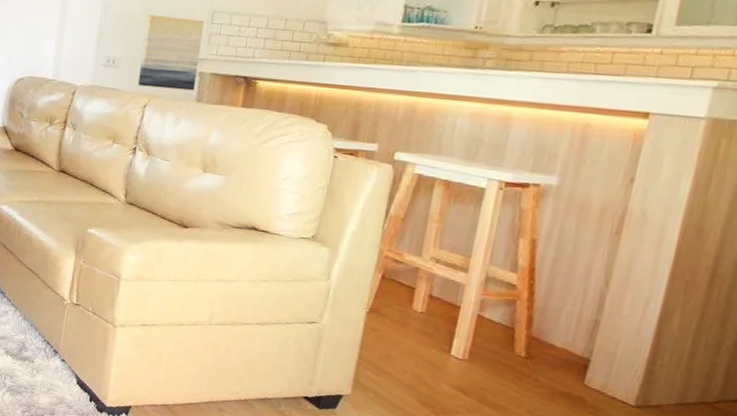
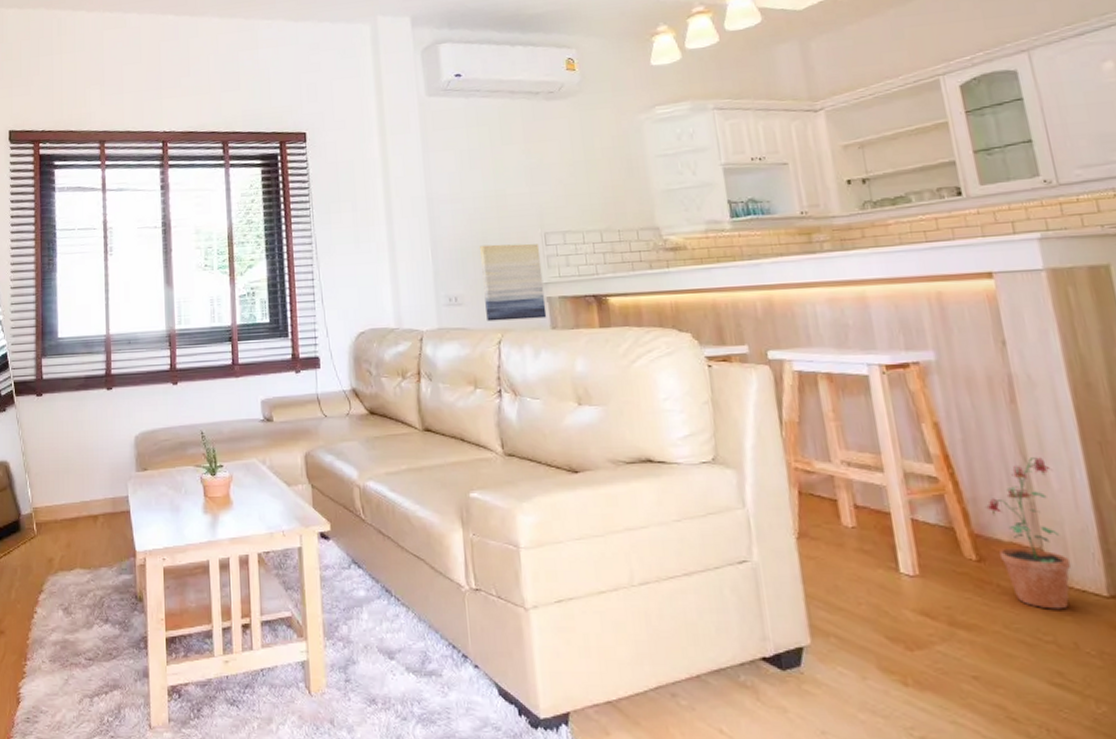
potted plant: none [547,283,630,409] -> present [986,457,1072,610]

